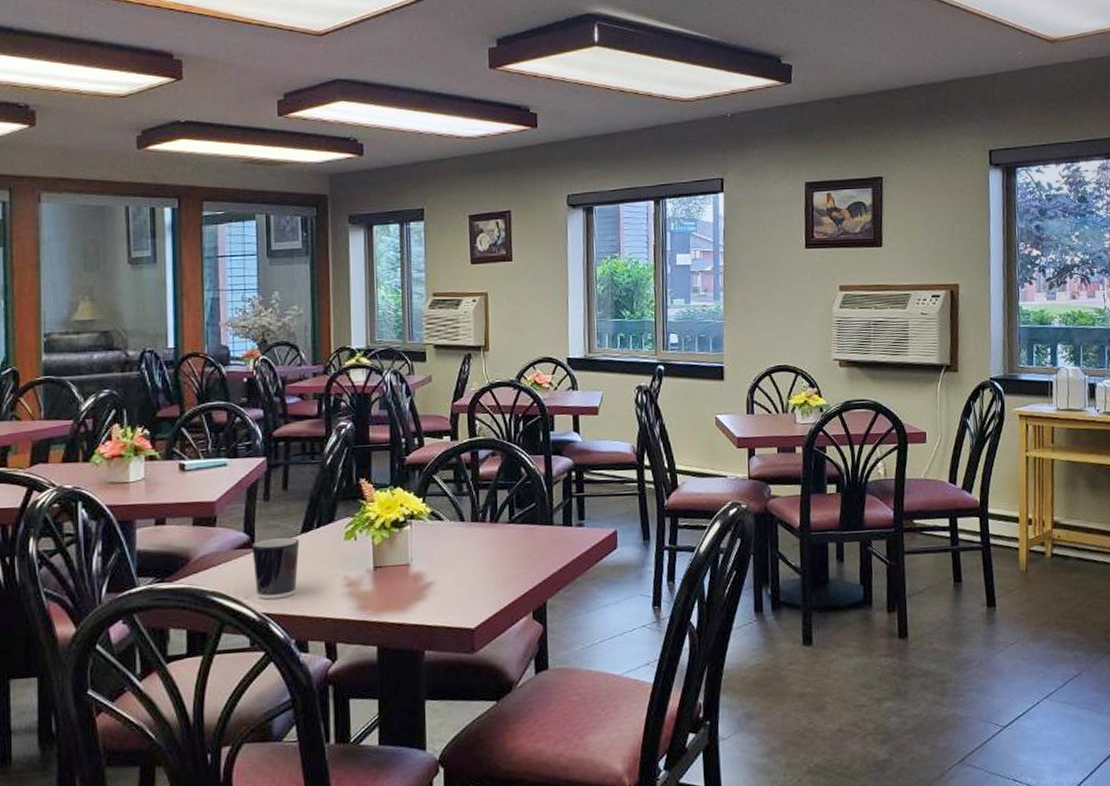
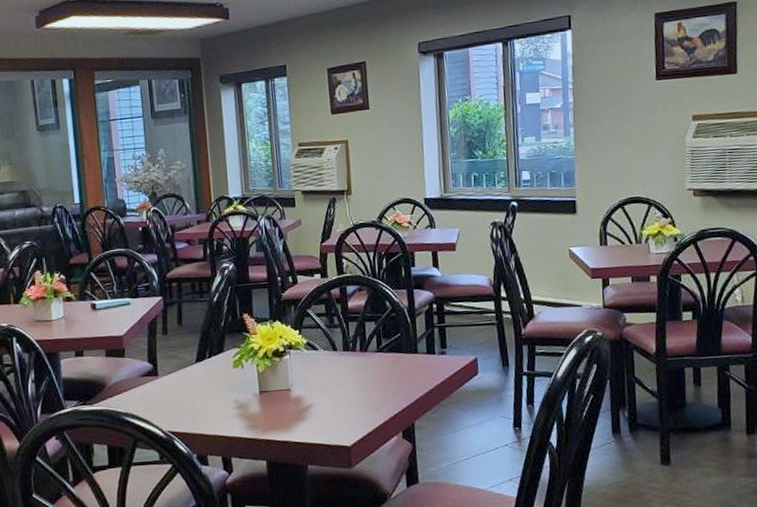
mug: present [252,536,300,600] -> none [155,365,196,420]

